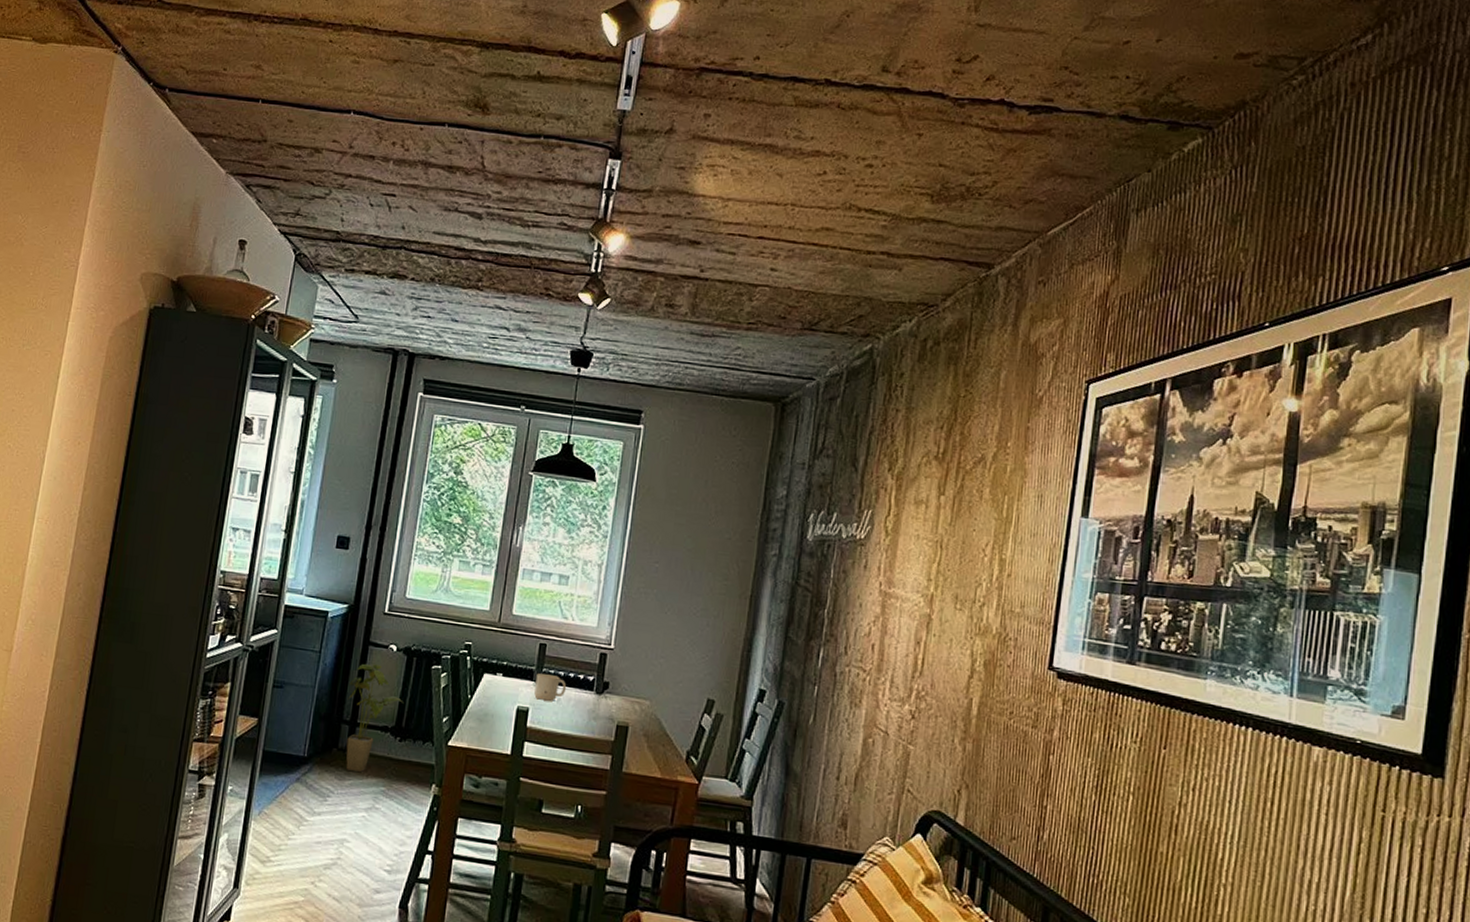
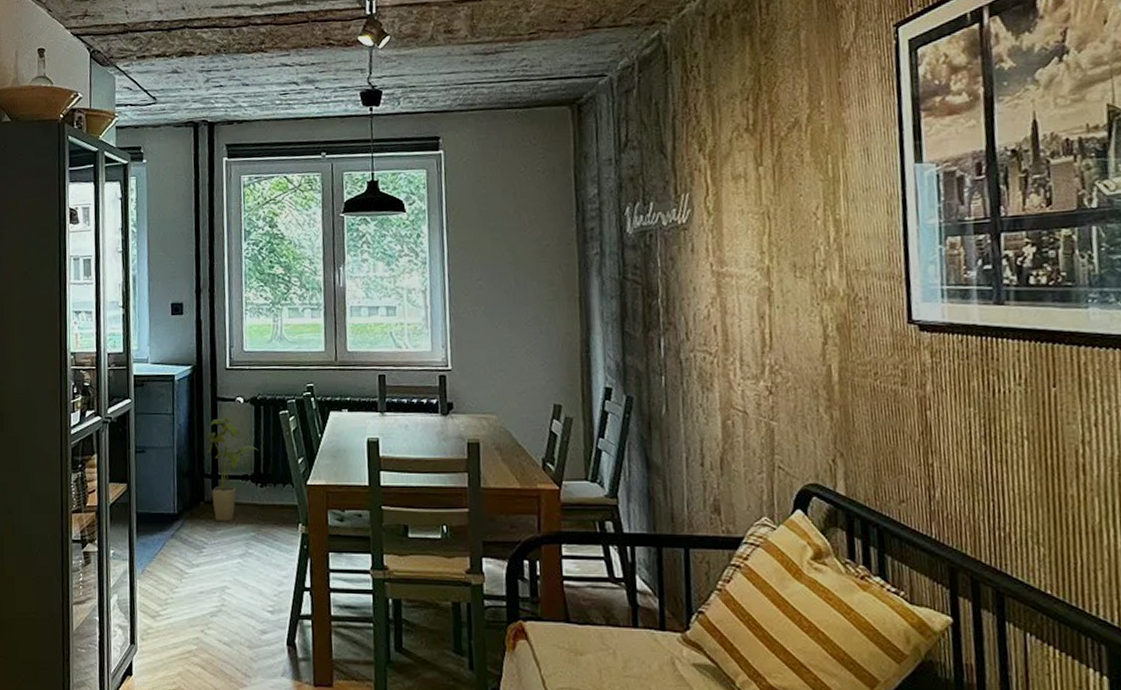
mug: present [534,673,567,701] -> none [380,403,412,429]

